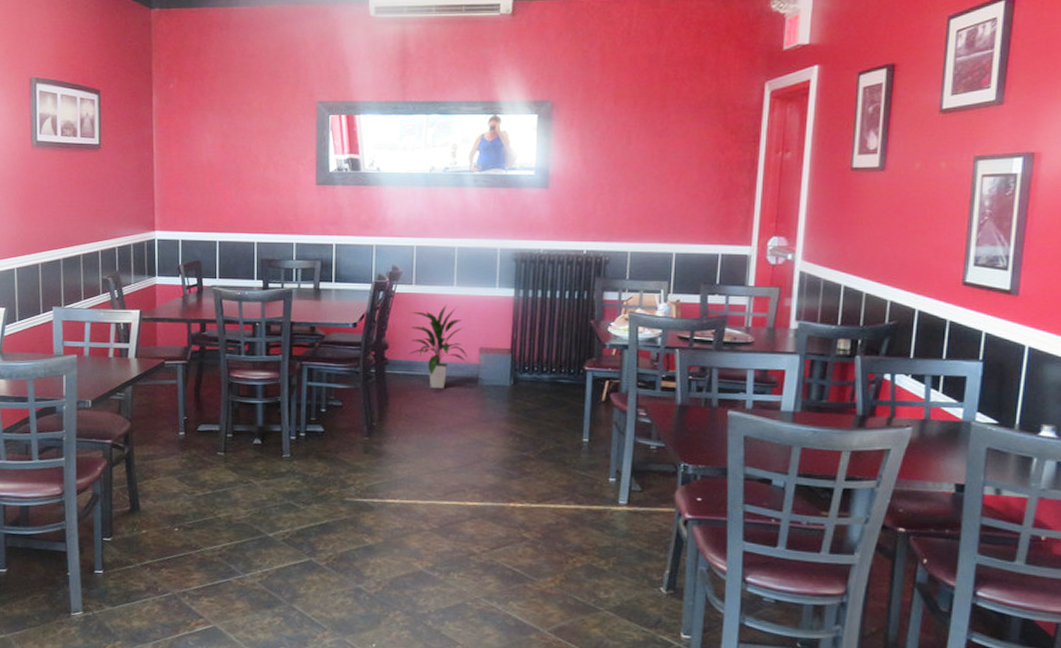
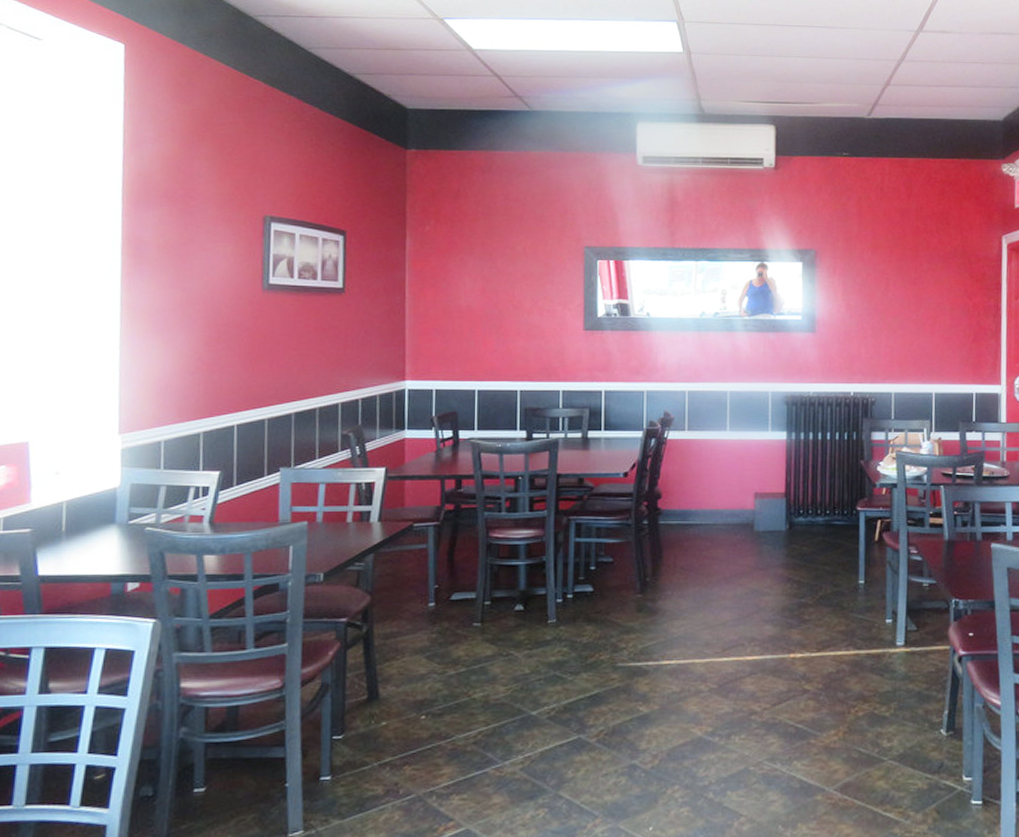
indoor plant: present [410,305,467,388] -> none [683,450,742,537]

